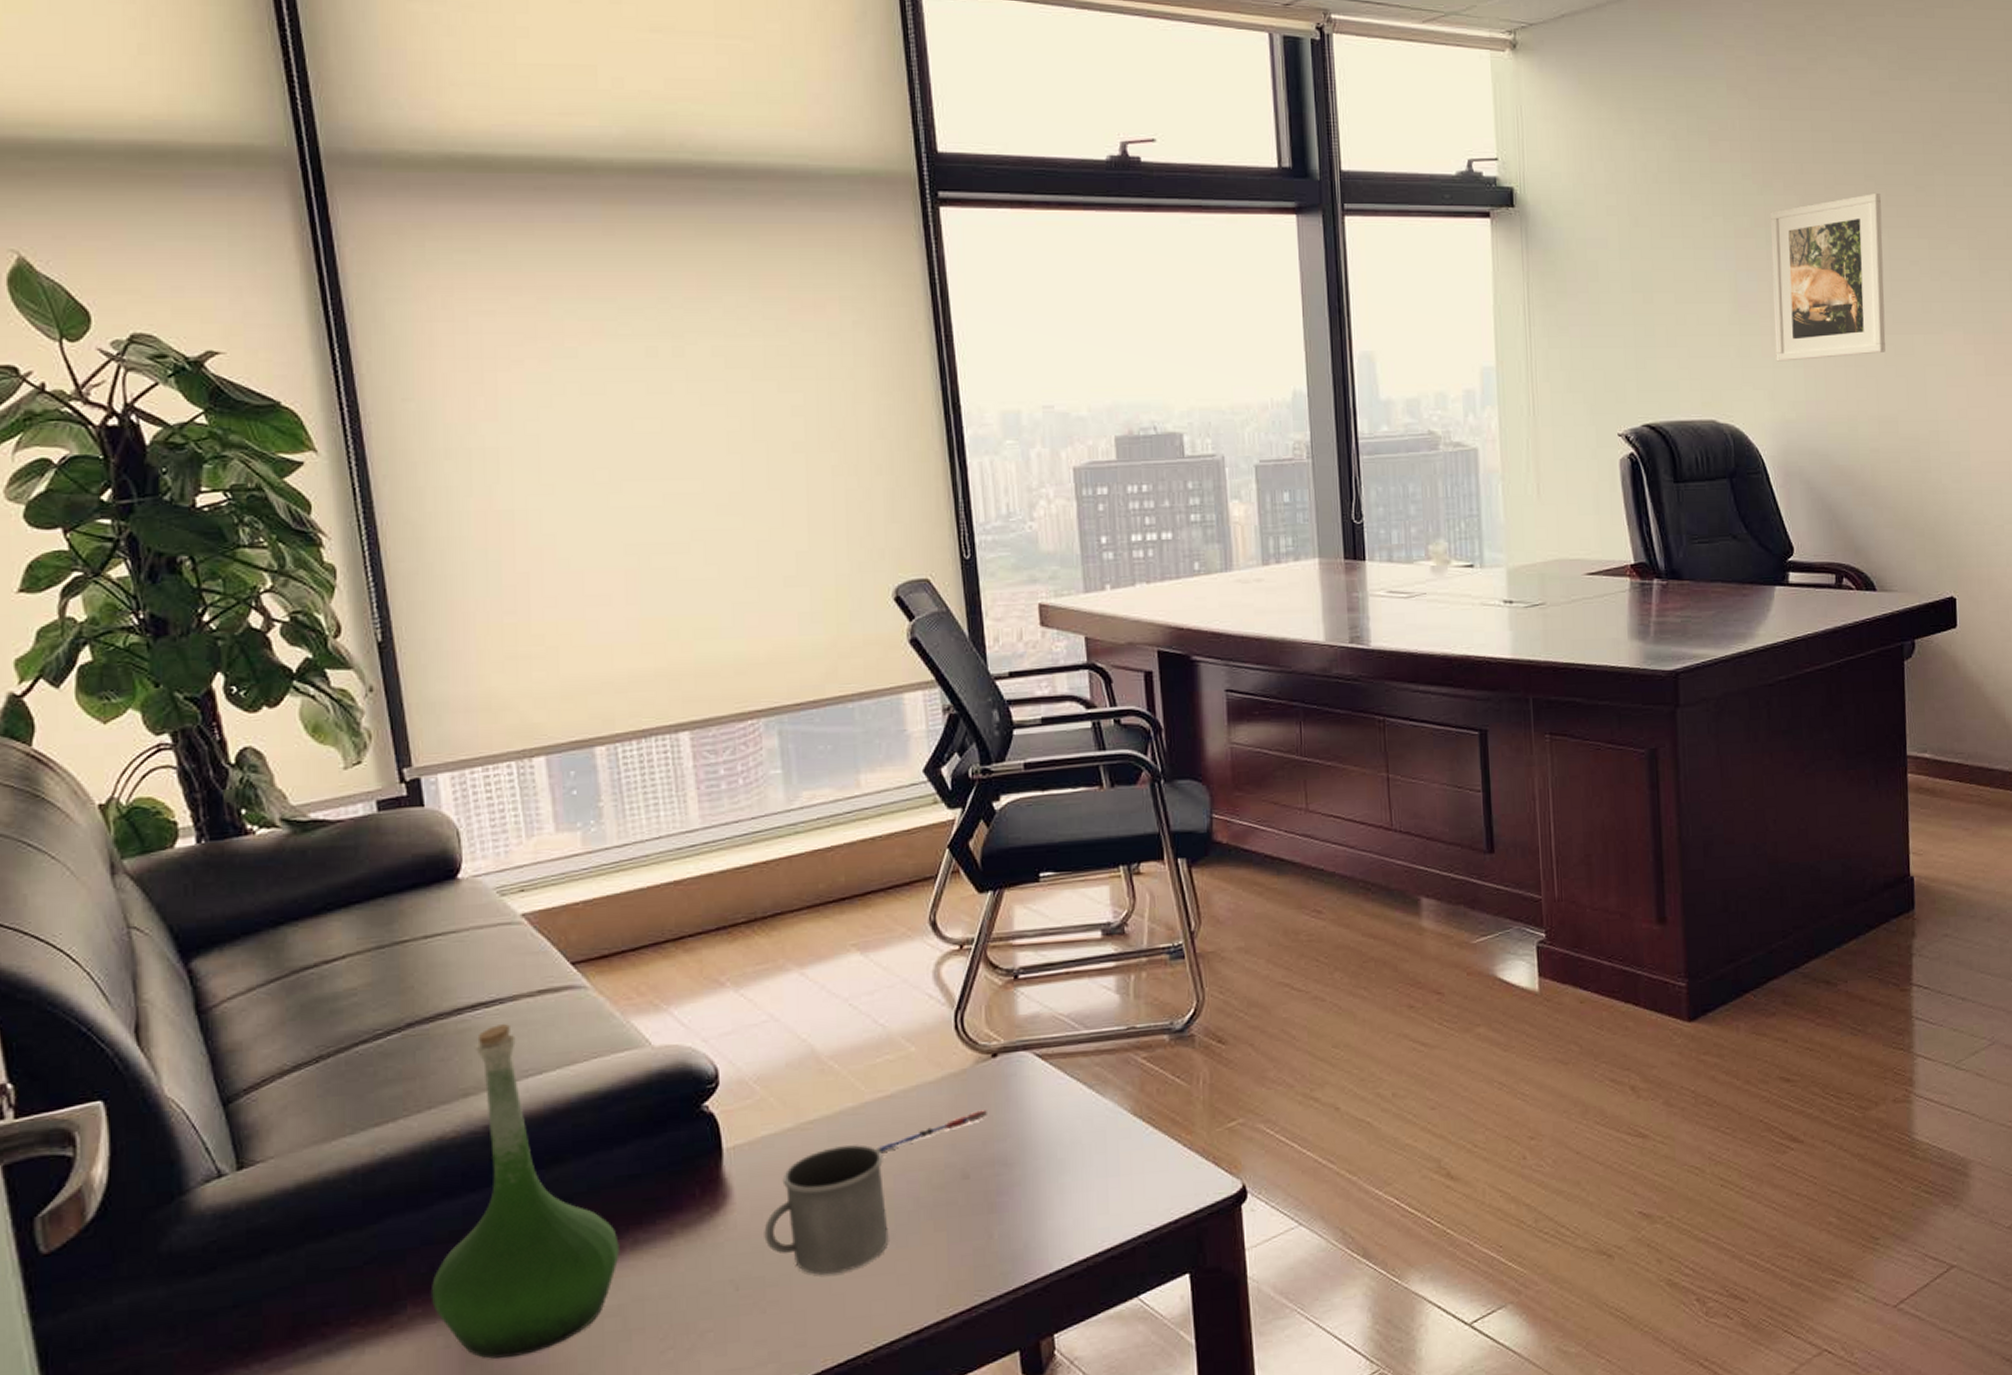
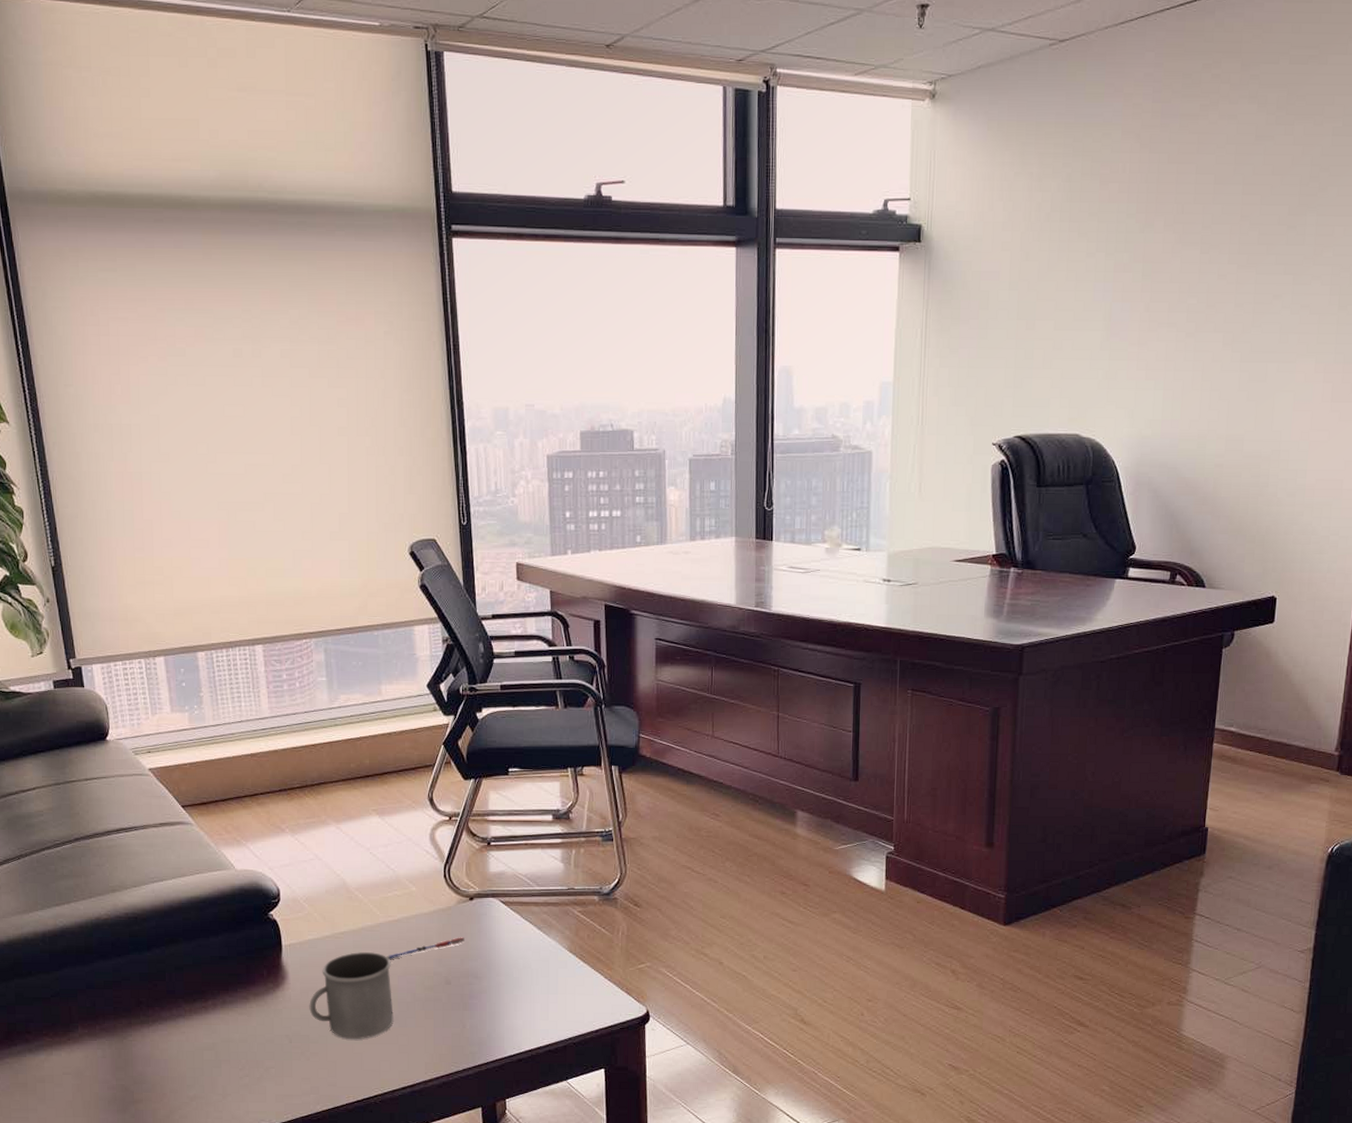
vase: present [432,1023,620,1359] -> none [94,844,214,1069]
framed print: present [1770,192,1886,362] -> none [1139,231,1253,384]

